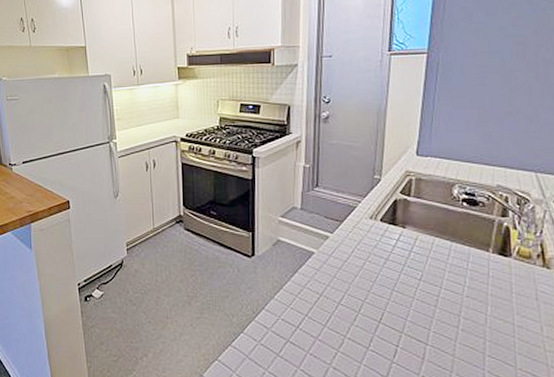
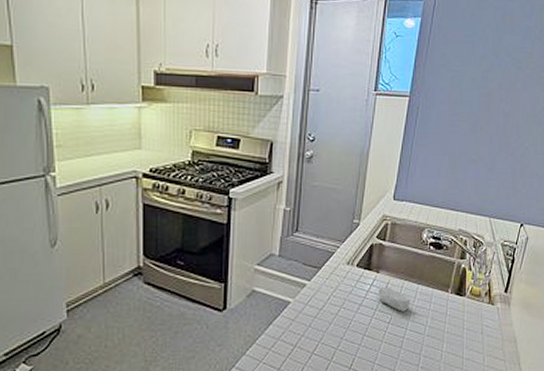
soap bar: none [405,243,444,269] -> present [378,287,411,312]

